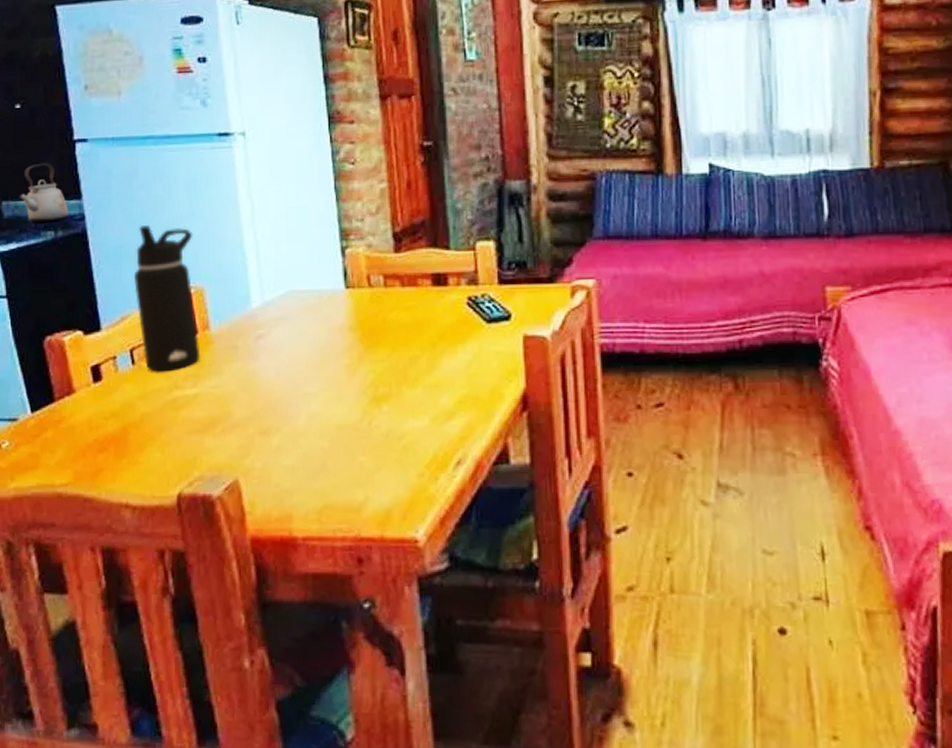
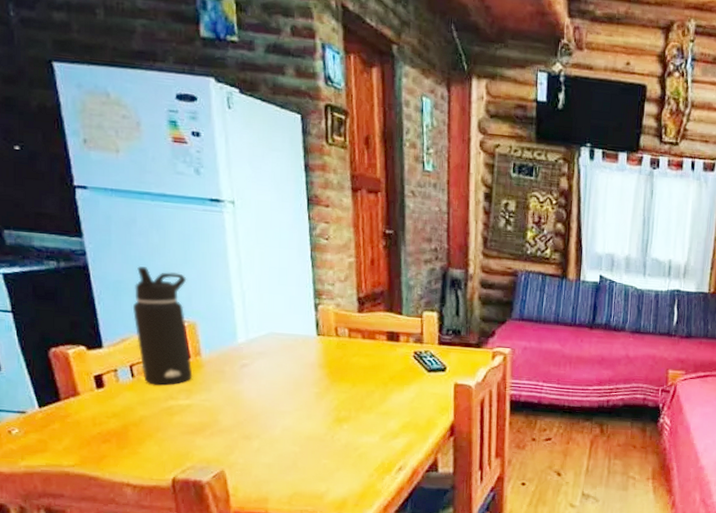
kettle: present [19,163,69,224] -> none [21,201,71,255]

